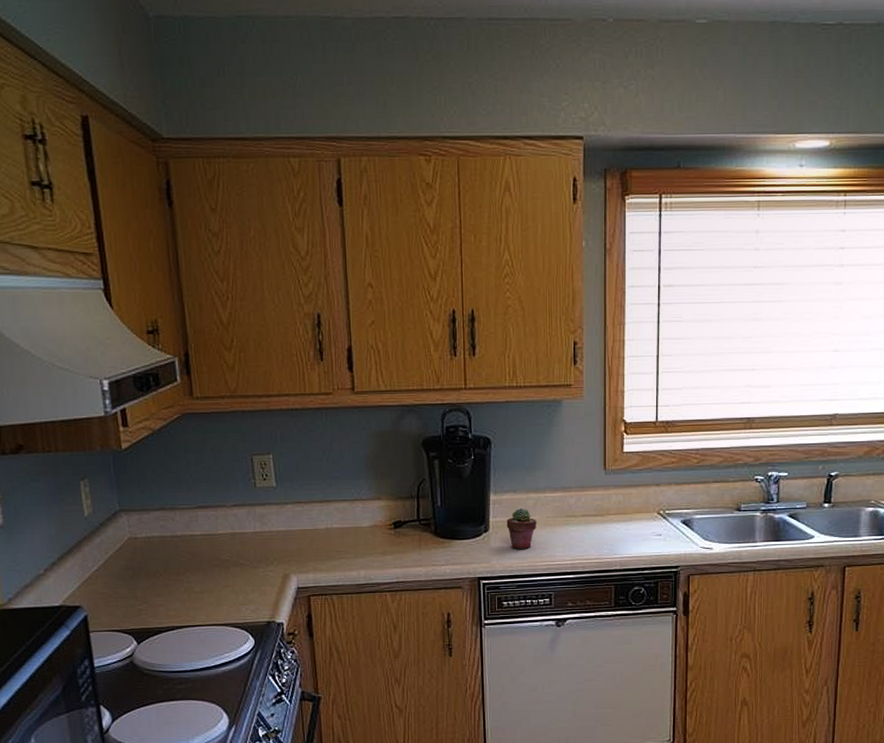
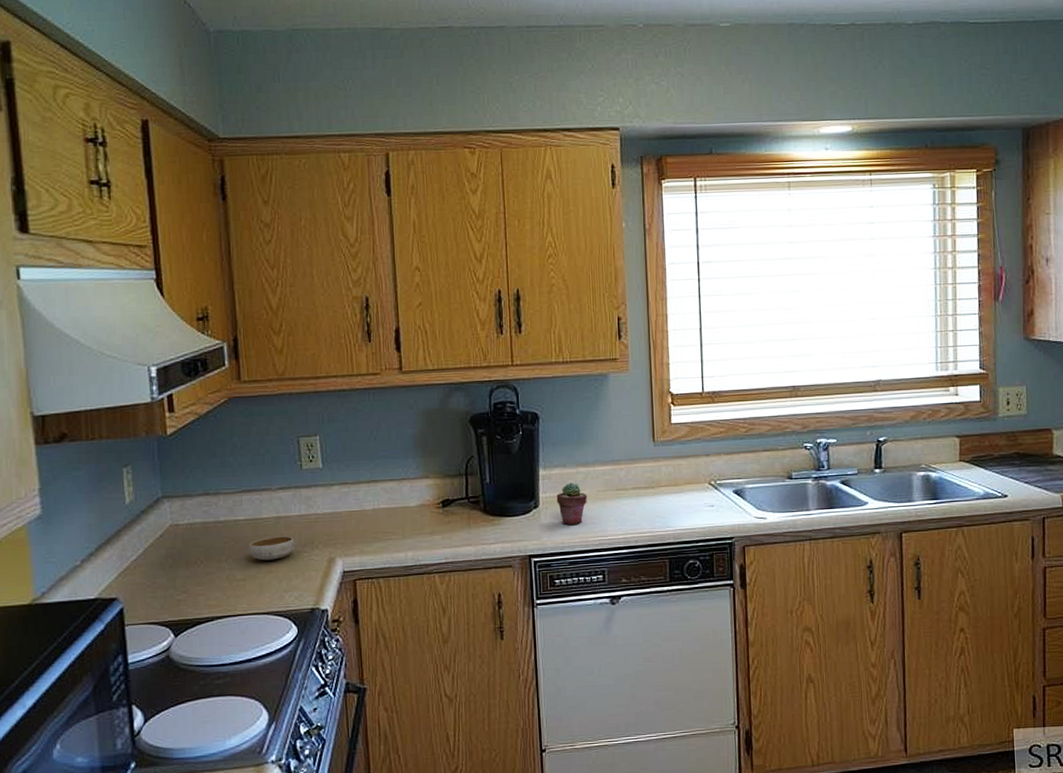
bowl: none [205,552,251,575] -> present [248,536,295,561]

